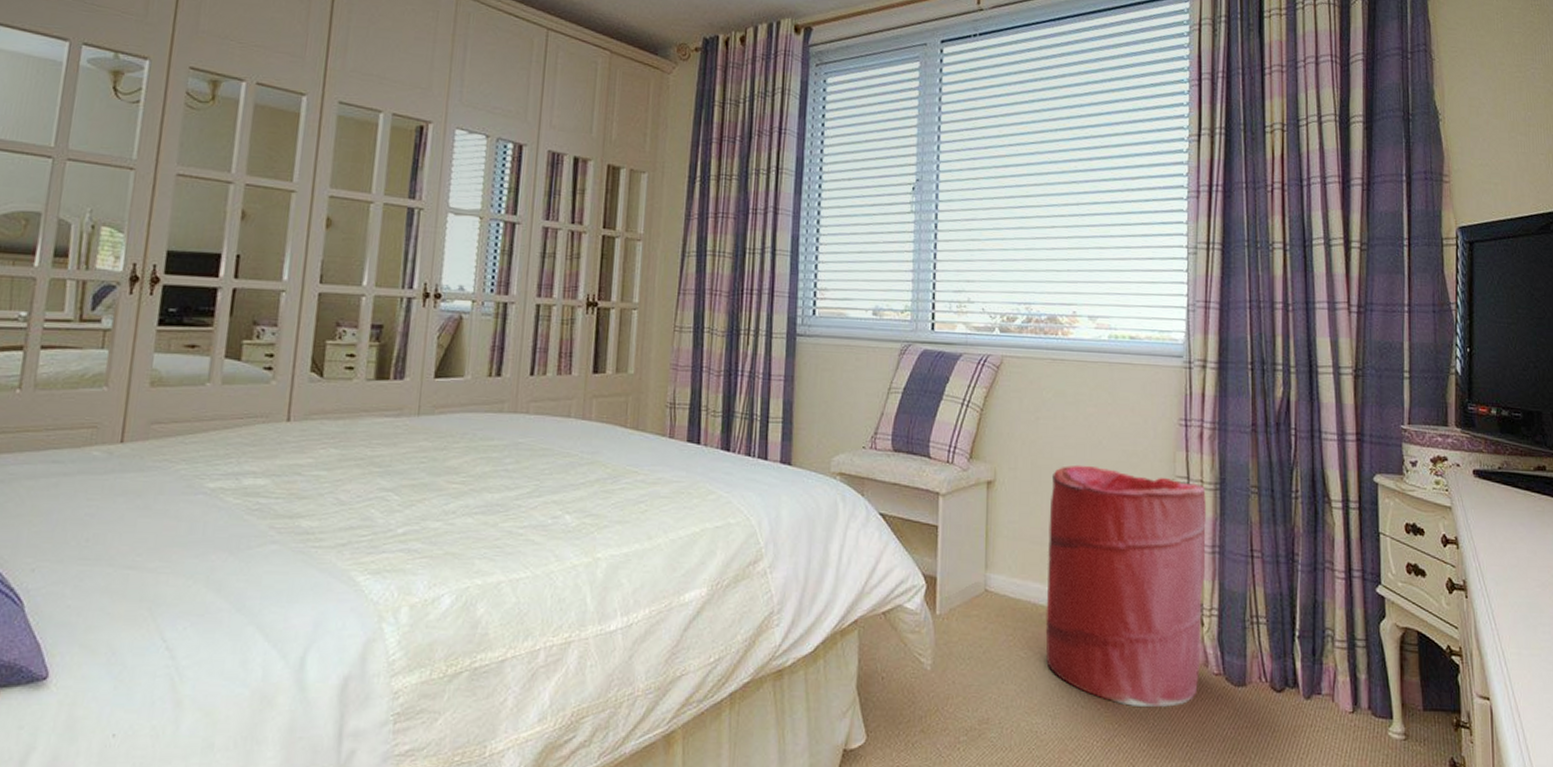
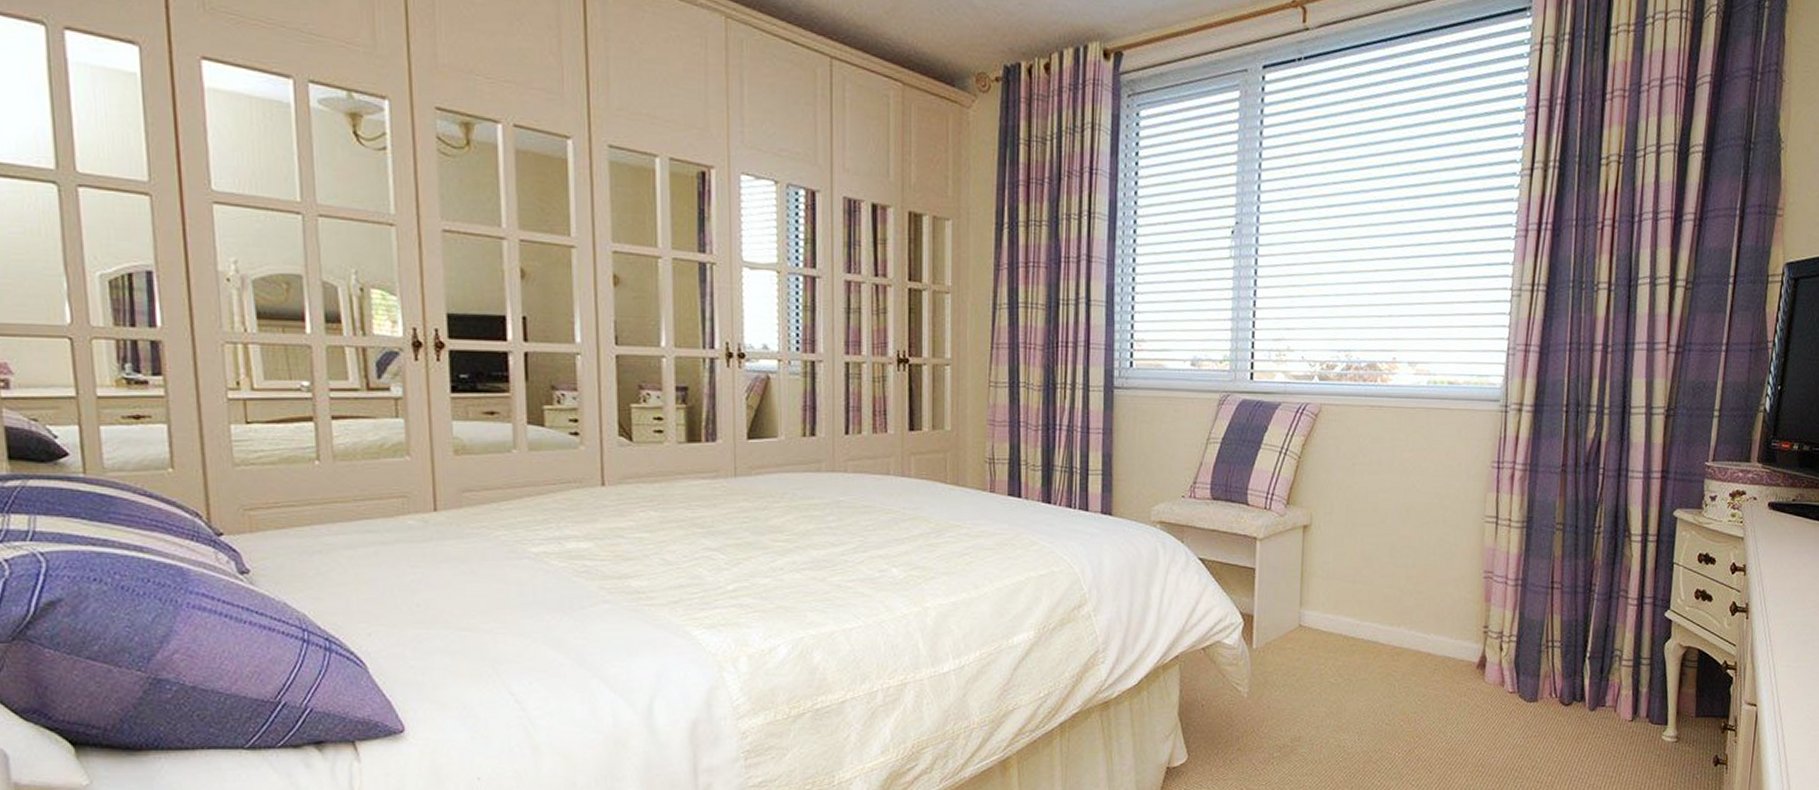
laundry hamper: present [1045,464,1206,707] -> none [1355,507,1513,722]

